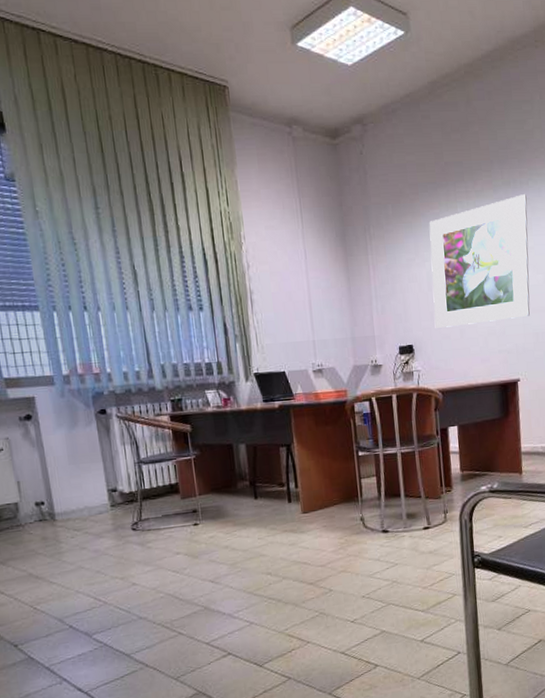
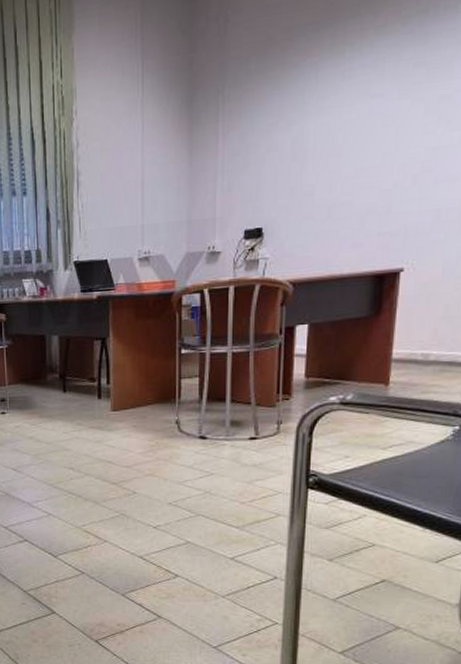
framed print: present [429,194,530,328] -> none [294,23,452,207]

